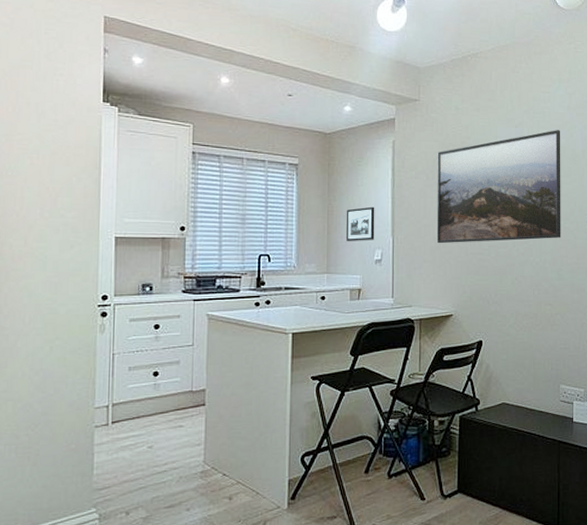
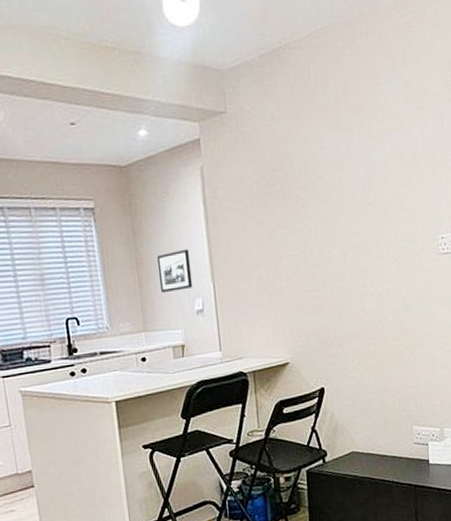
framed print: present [436,130,561,244] -> none [254,131,405,284]

